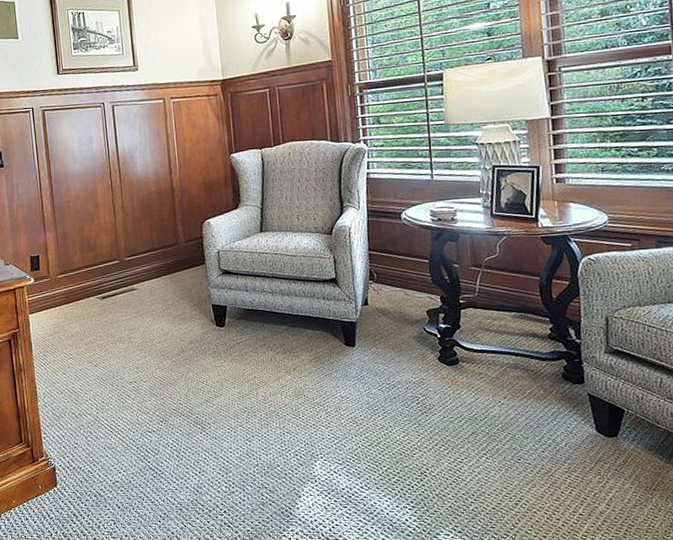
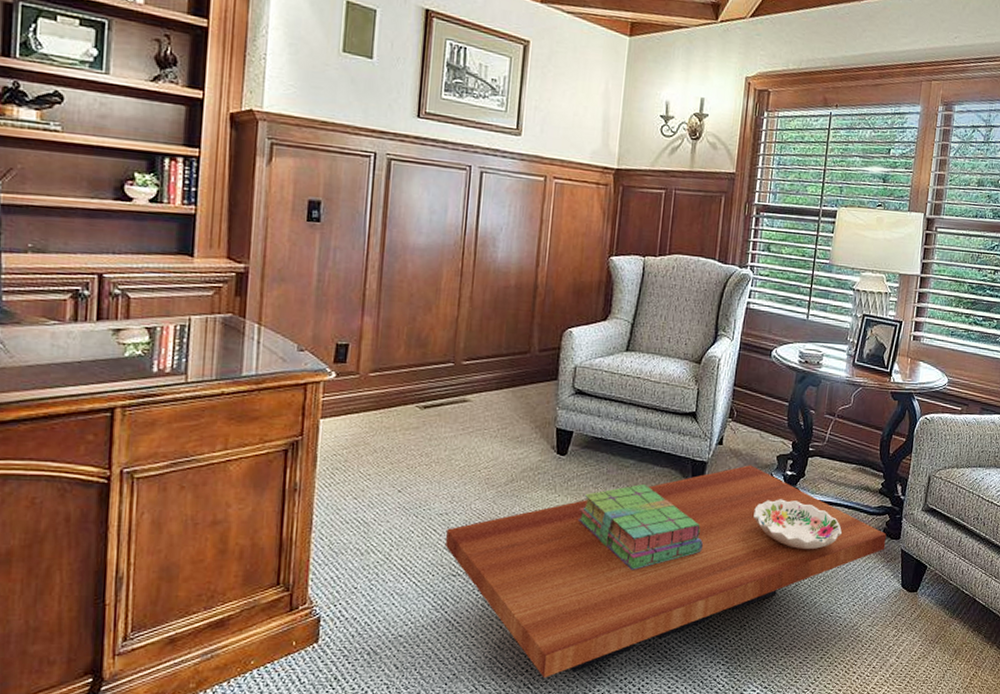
coffee table: none [137,321,568,519] -> present [445,465,887,679]
stack of books: none [244,347,367,423] -> present [577,485,703,570]
decorative bowl: none [413,351,513,399] -> present [753,499,842,550]

